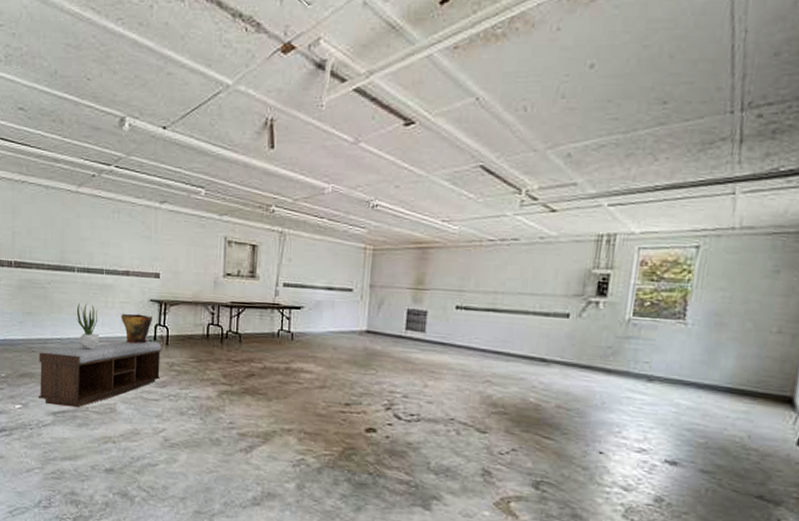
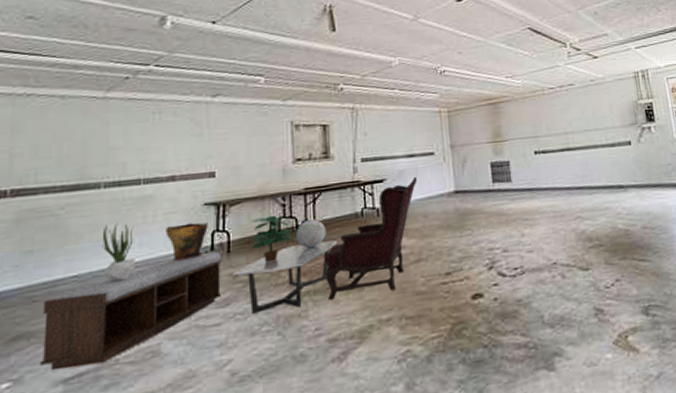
coffee table: none [169,350,255,402] -> present [232,240,338,315]
potted plant: none [184,320,218,360] -> present [250,215,293,262]
decorative sphere: none [219,330,246,356] -> present [294,219,327,249]
armchair: none [241,309,333,407] -> present [324,176,418,301]

